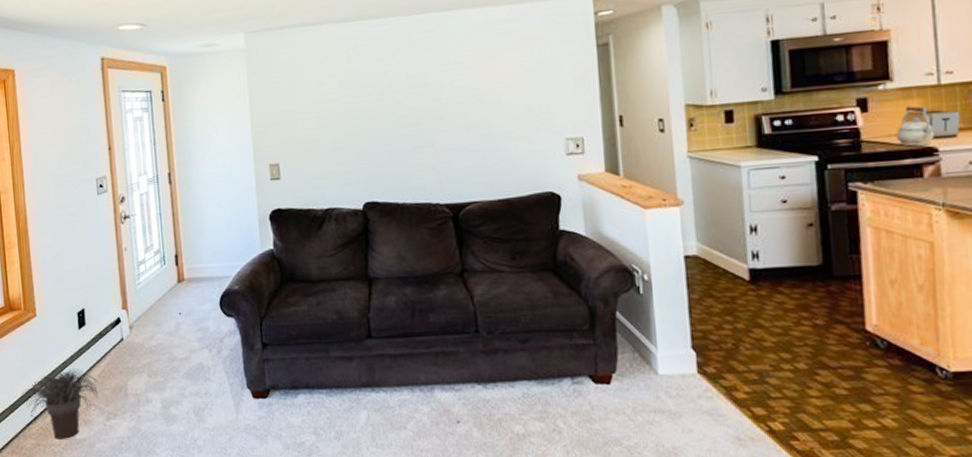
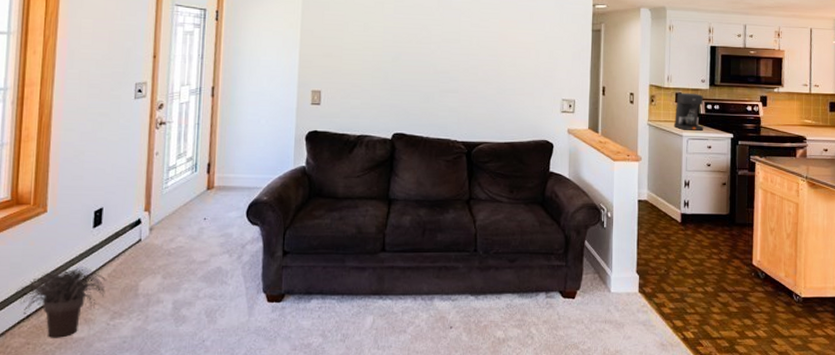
coffee maker: none [725,107,772,160] -> present [673,92,704,132]
kettle: present [896,105,935,147] -> none [782,105,805,135]
toaster: present [905,109,961,140] -> none [788,109,821,132]

